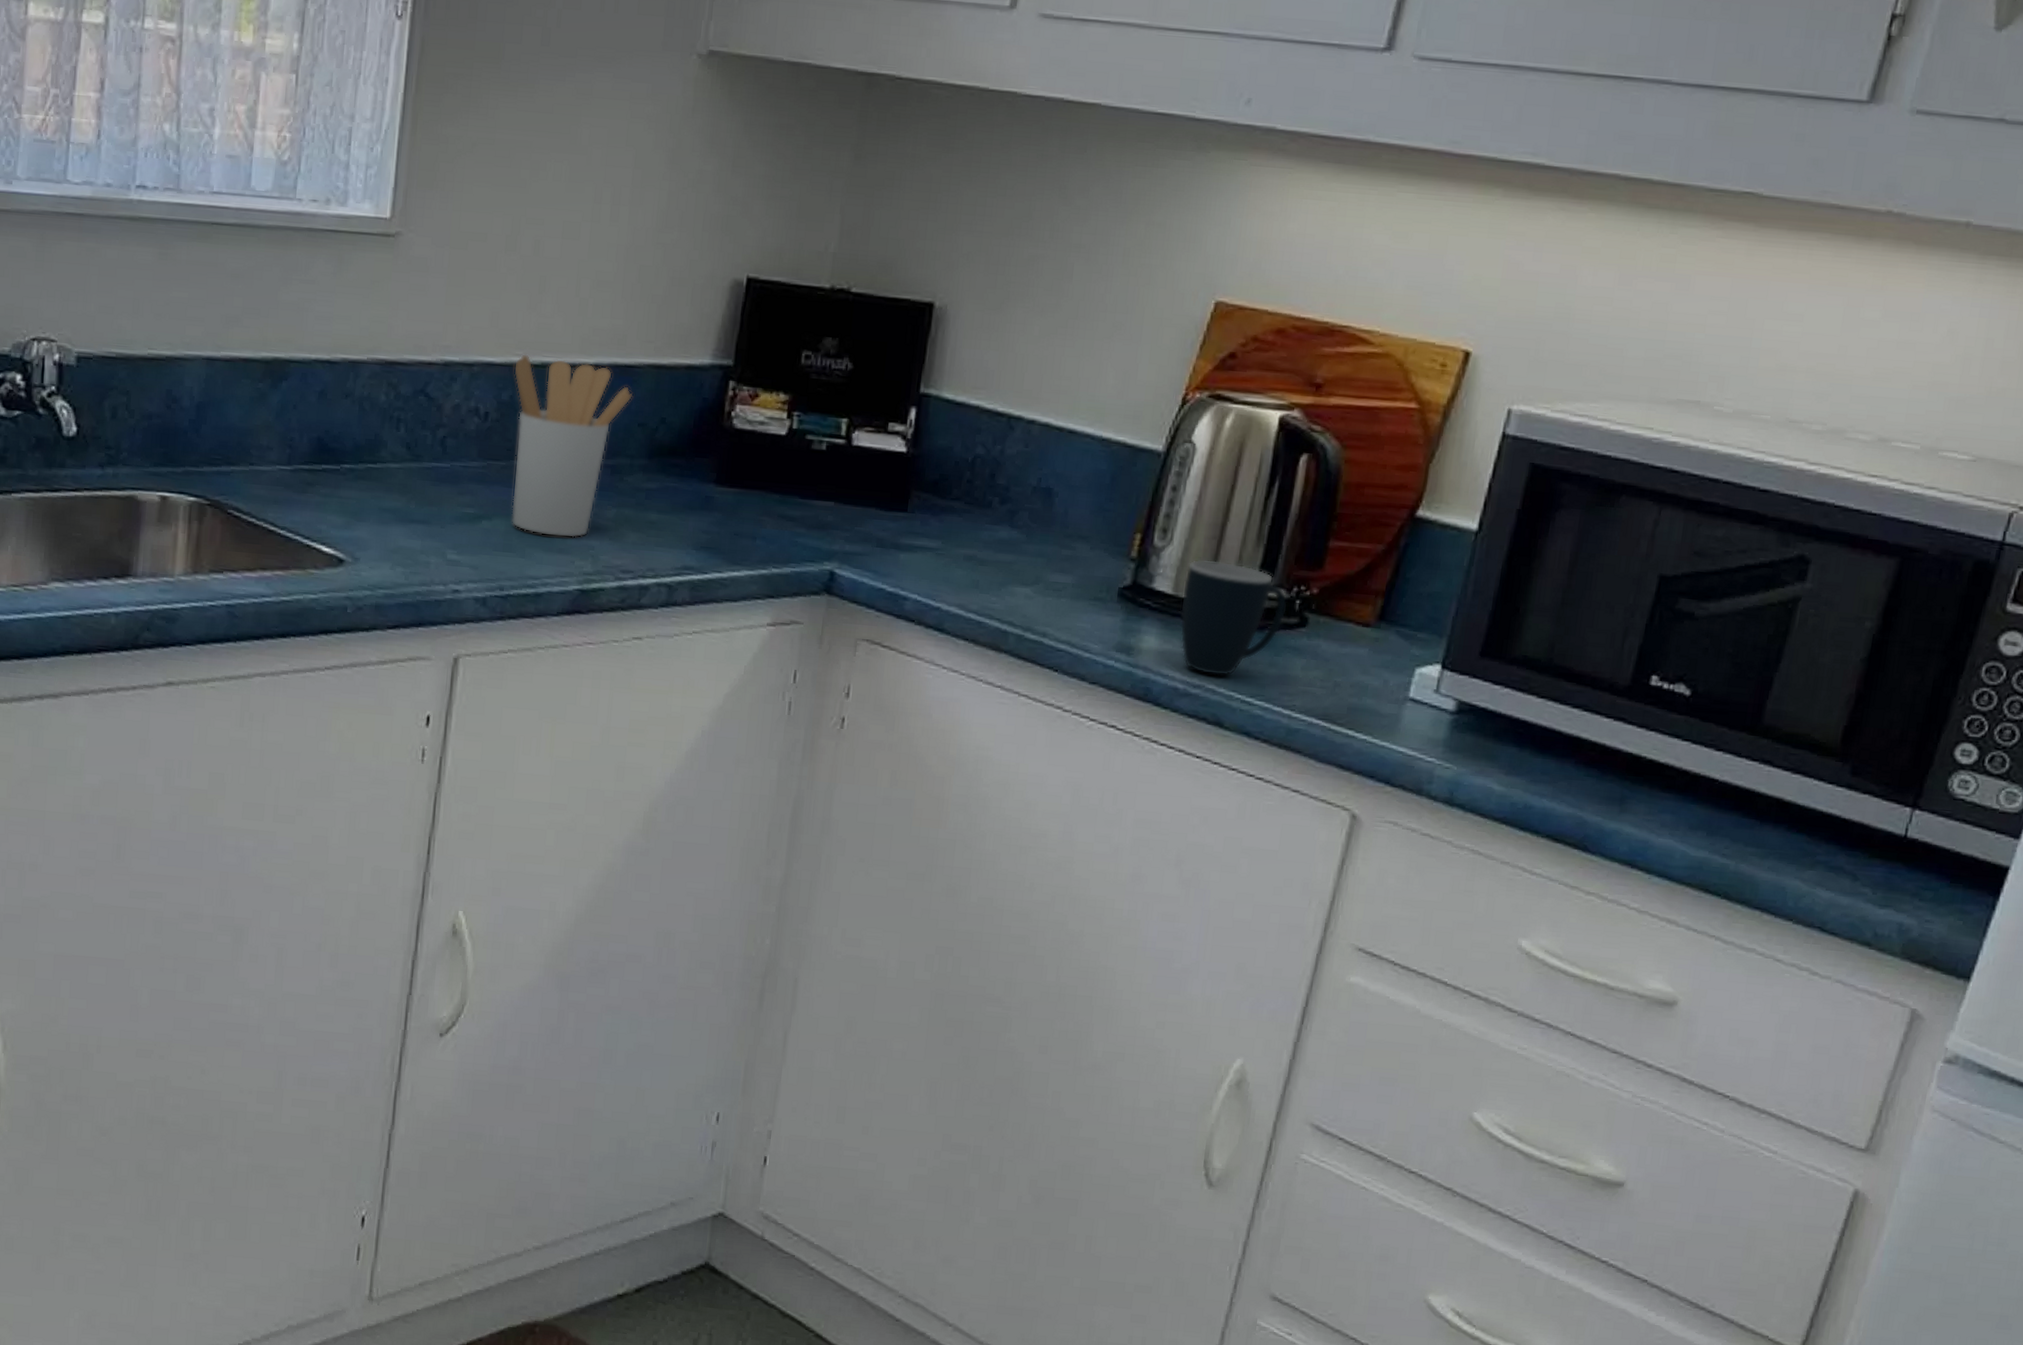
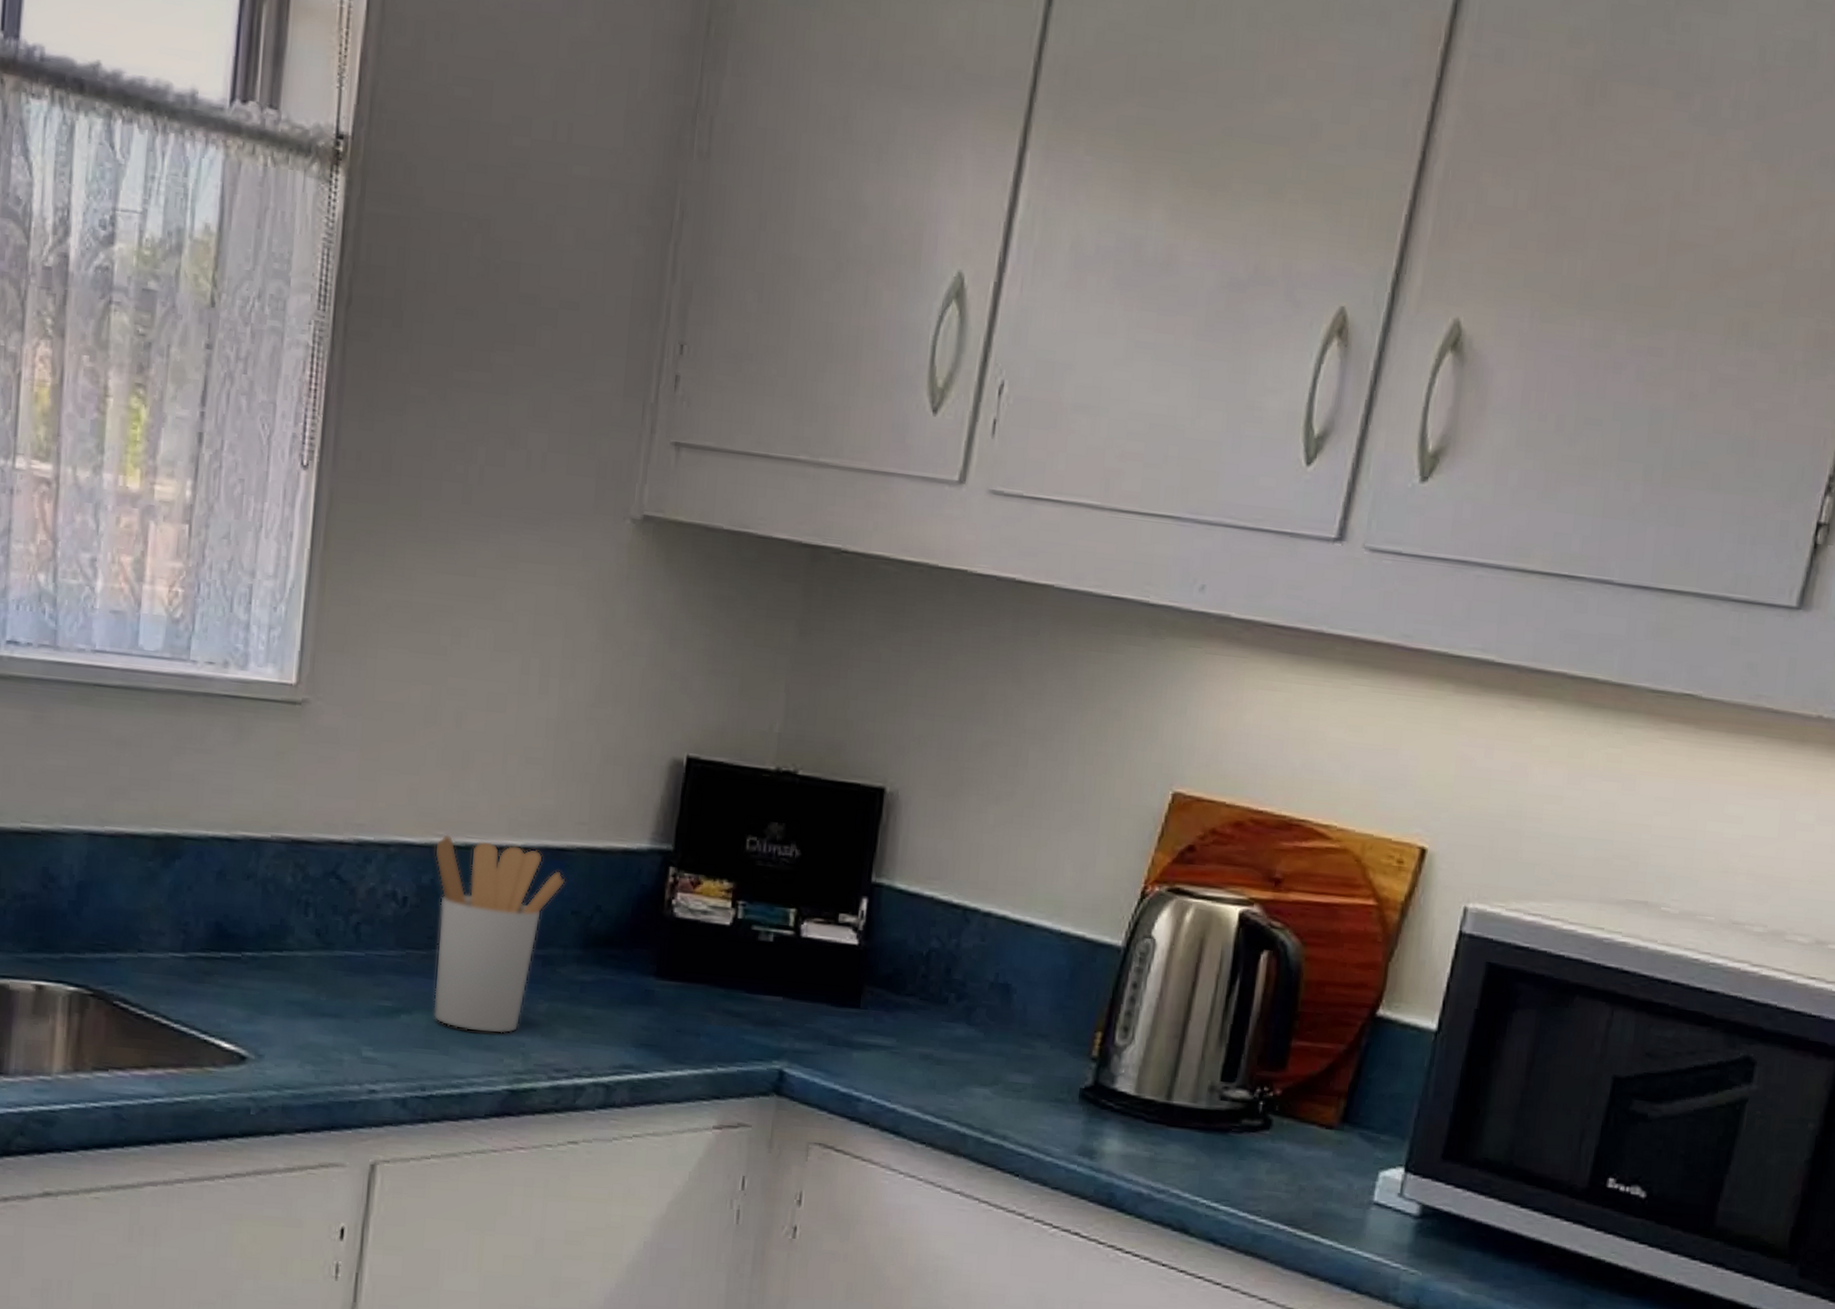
mug: present [1180,559,1287,677] -> none [1143,1059,1251,1181]

